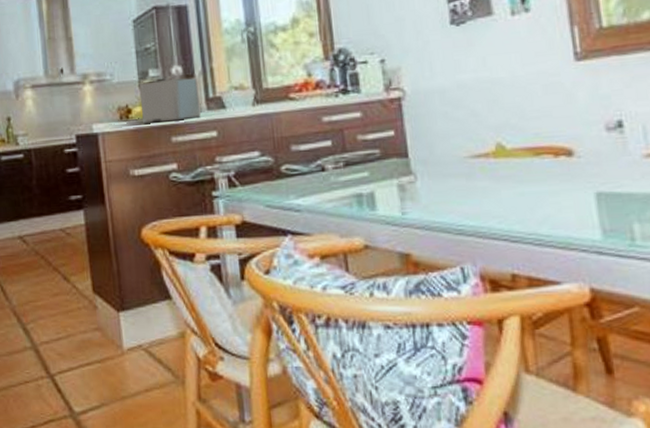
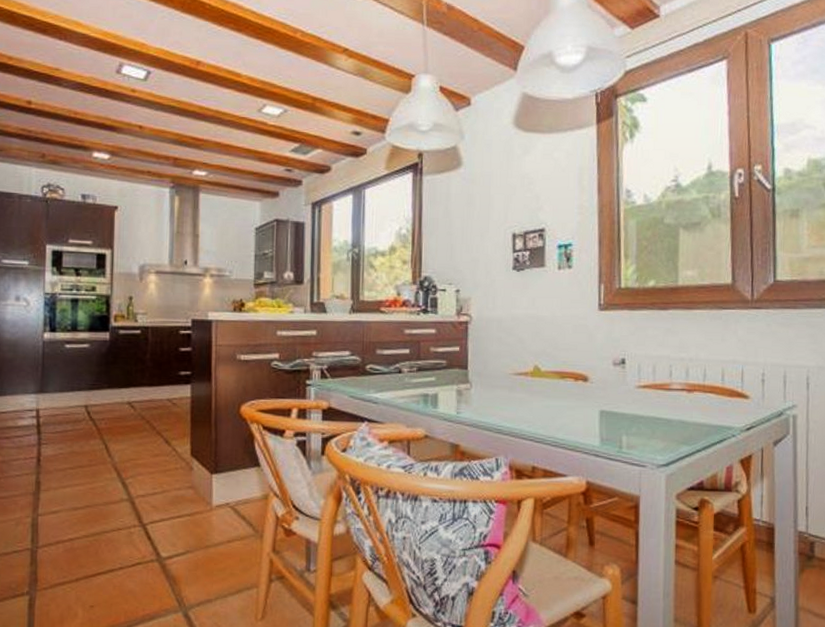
toaster: present [139,78,201,125] -> none [253,282,306,319]

